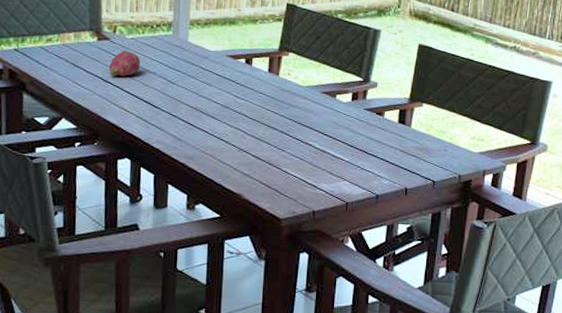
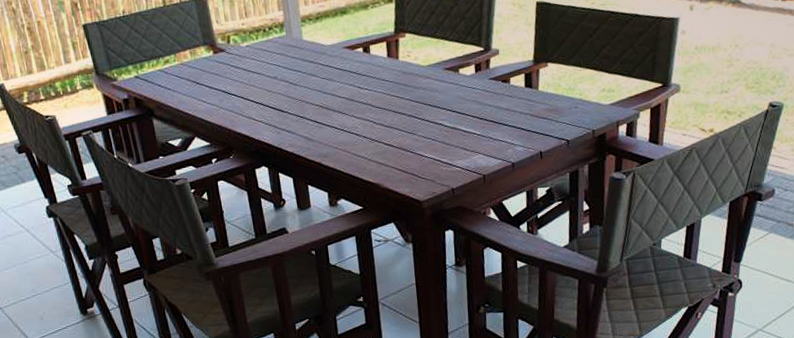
fruit: present [109,50,140,77] -> none [230,59,260,88]

